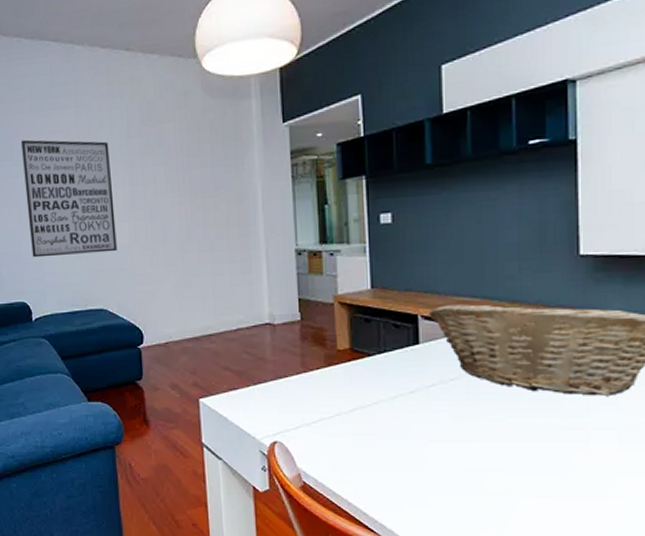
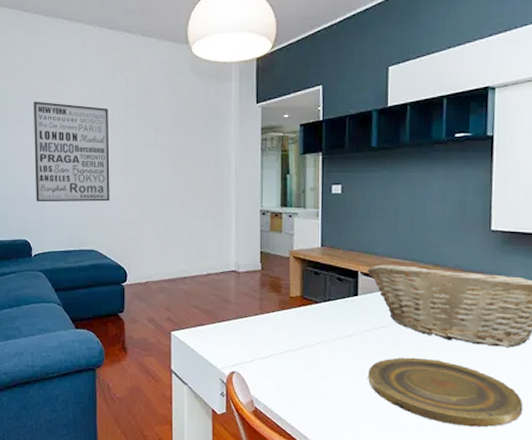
plate: none [437,414,631,493] -> present [368,357,523,428]

